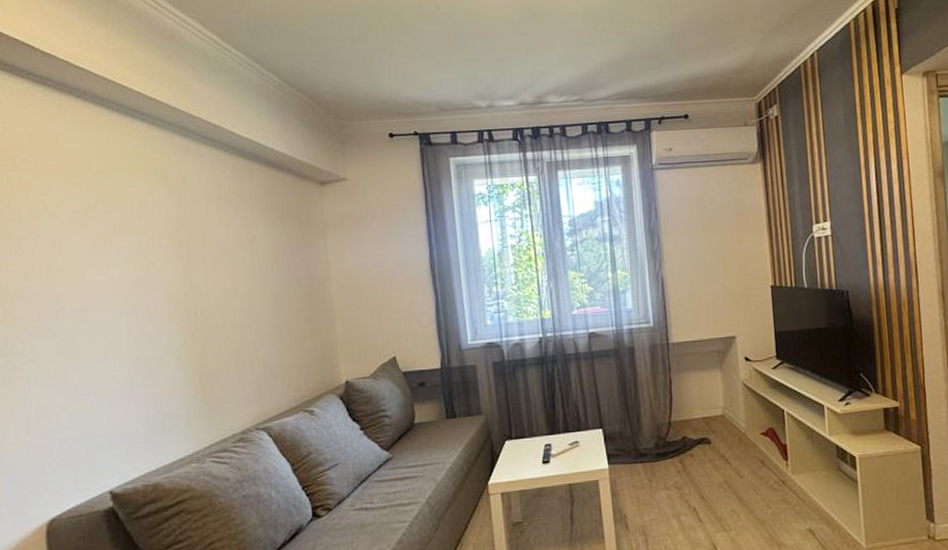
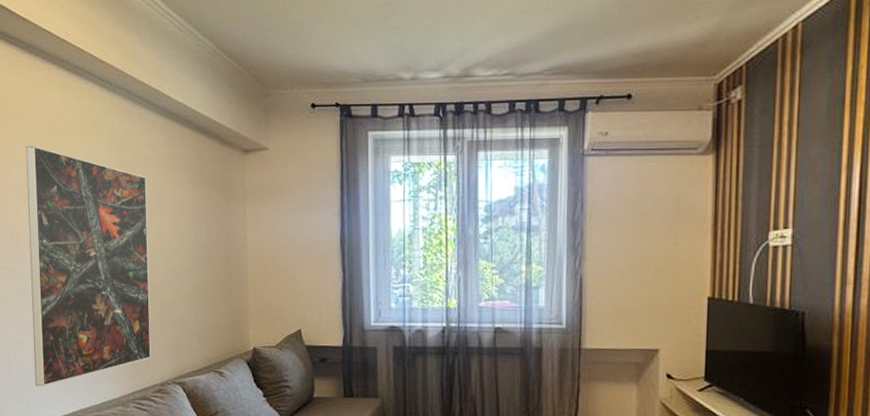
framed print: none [60,190,228,456] -> present [26,145,151,387]

